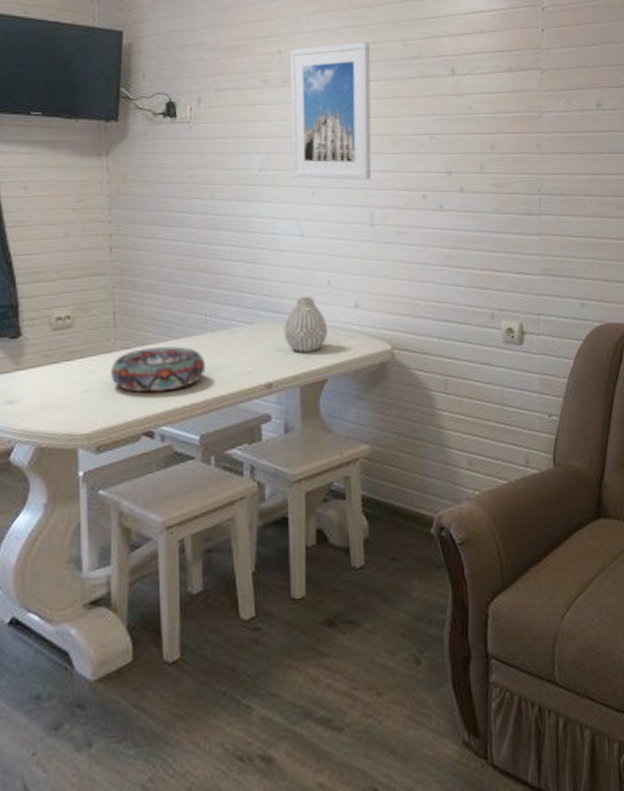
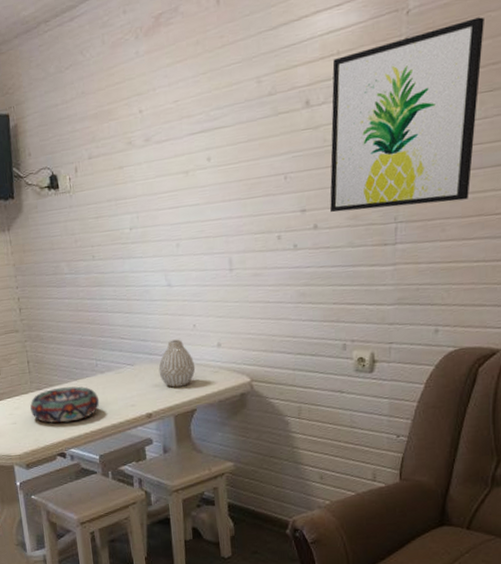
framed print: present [289,42,372,180] -> none [150,85,229,233]
wall art: none [475,24,609,180] -> present [330,16,484,213]

